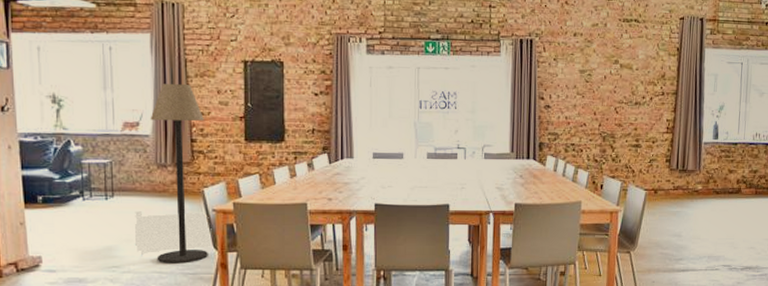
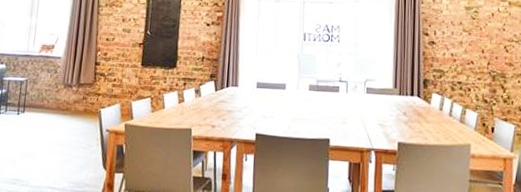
storage bin: present [134,211,212,256] -> none [35,127,104,171]
floor lamp: present [150,83,208,263] -> none [52,11,109,181]

